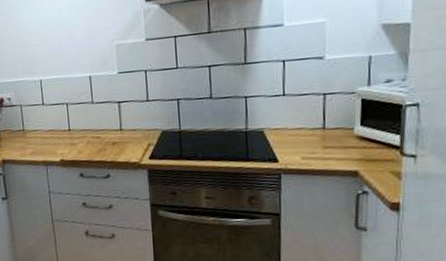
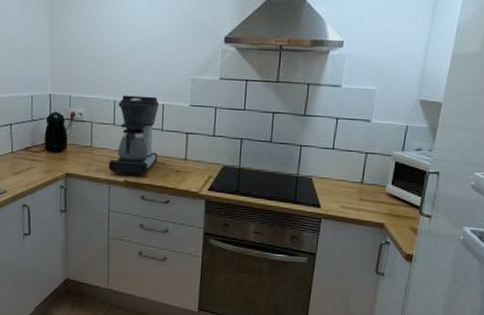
coffee maker: none [42,69,92,154] -> present [108,95,159,175]

